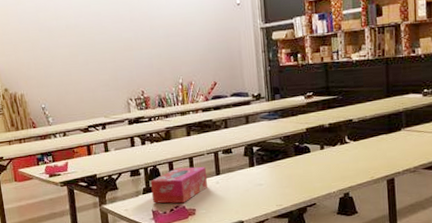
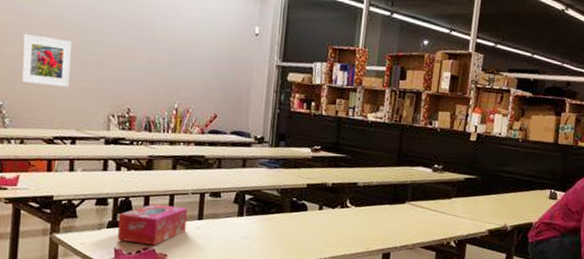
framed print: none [50,44,92,86] -> present [21,33,71,87]

